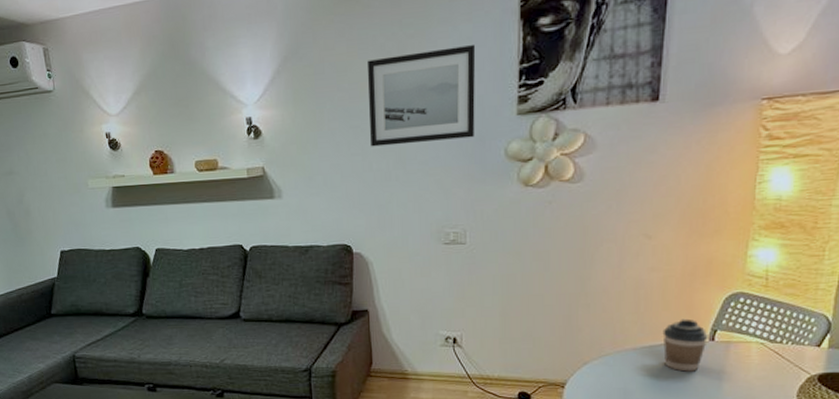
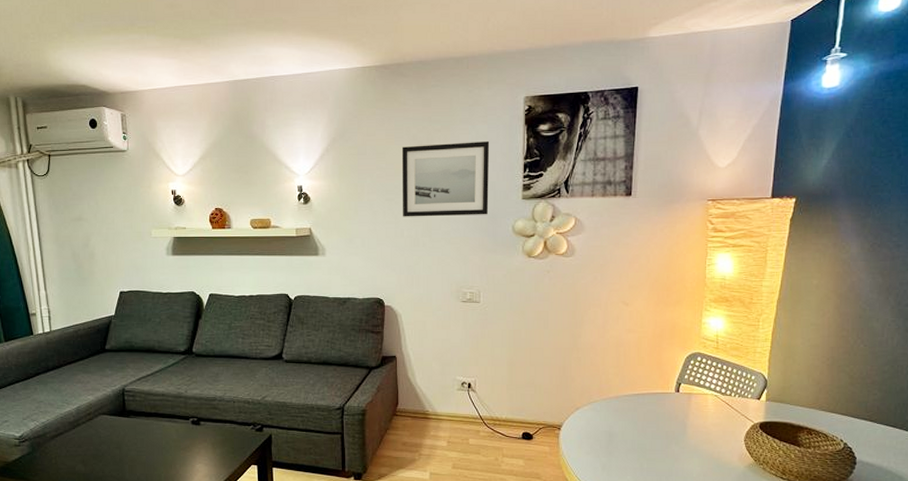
coffee cup: present [662,318,708,372] -> none [639,373,674,418]

